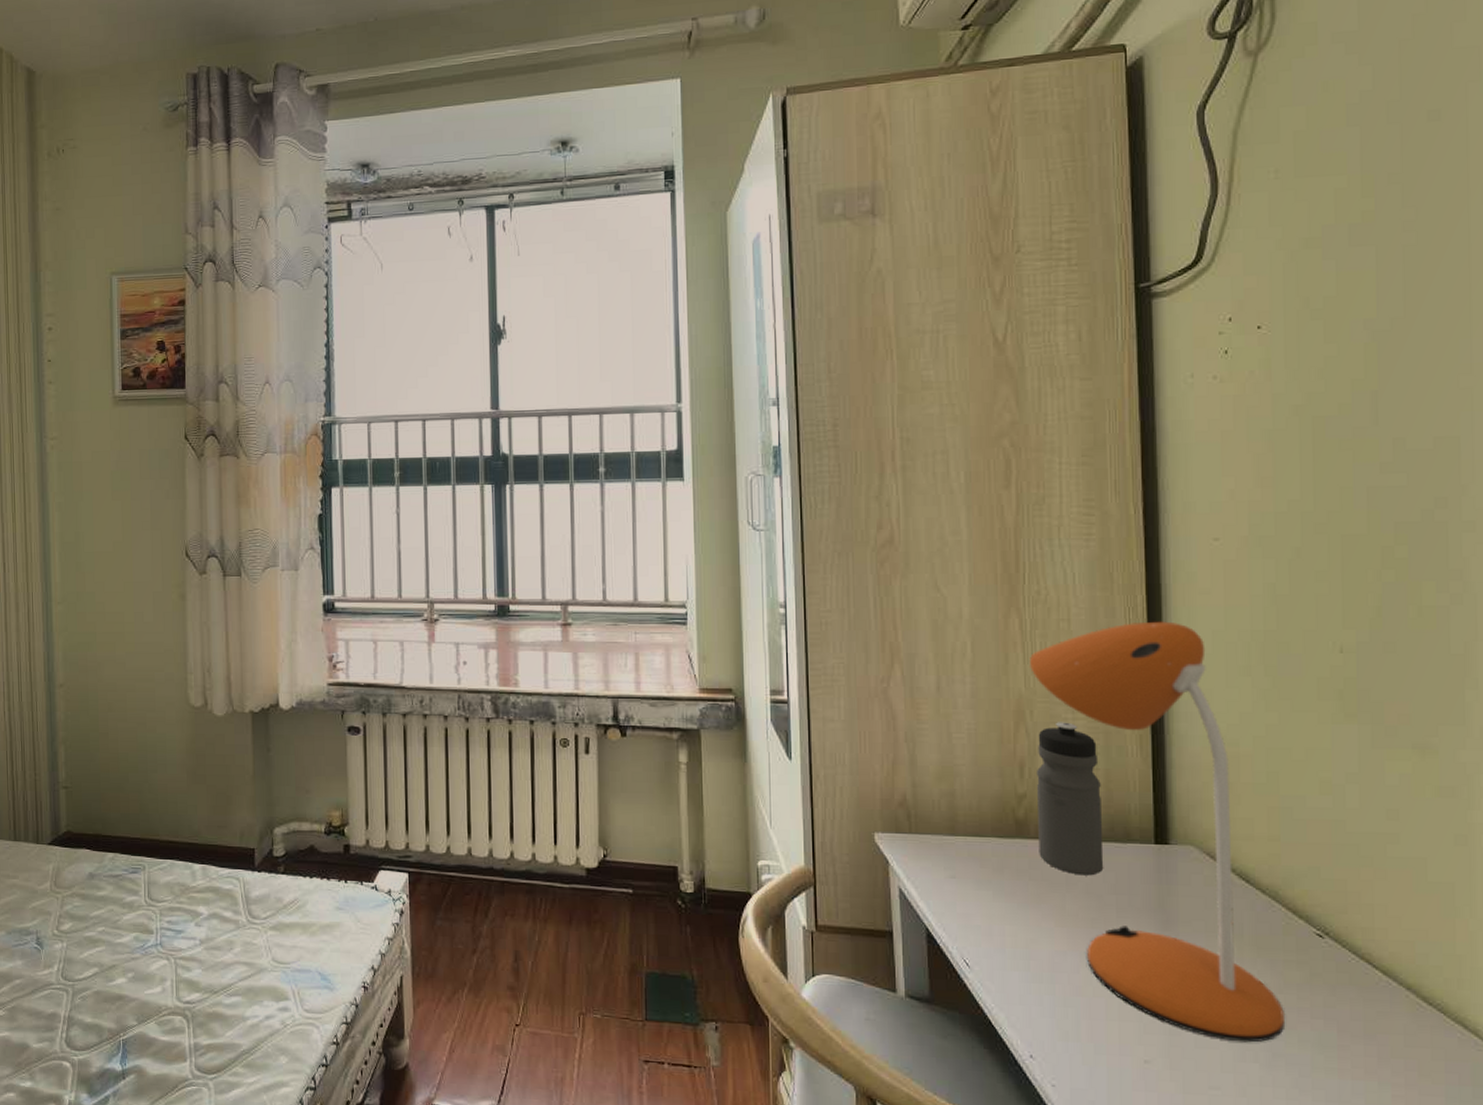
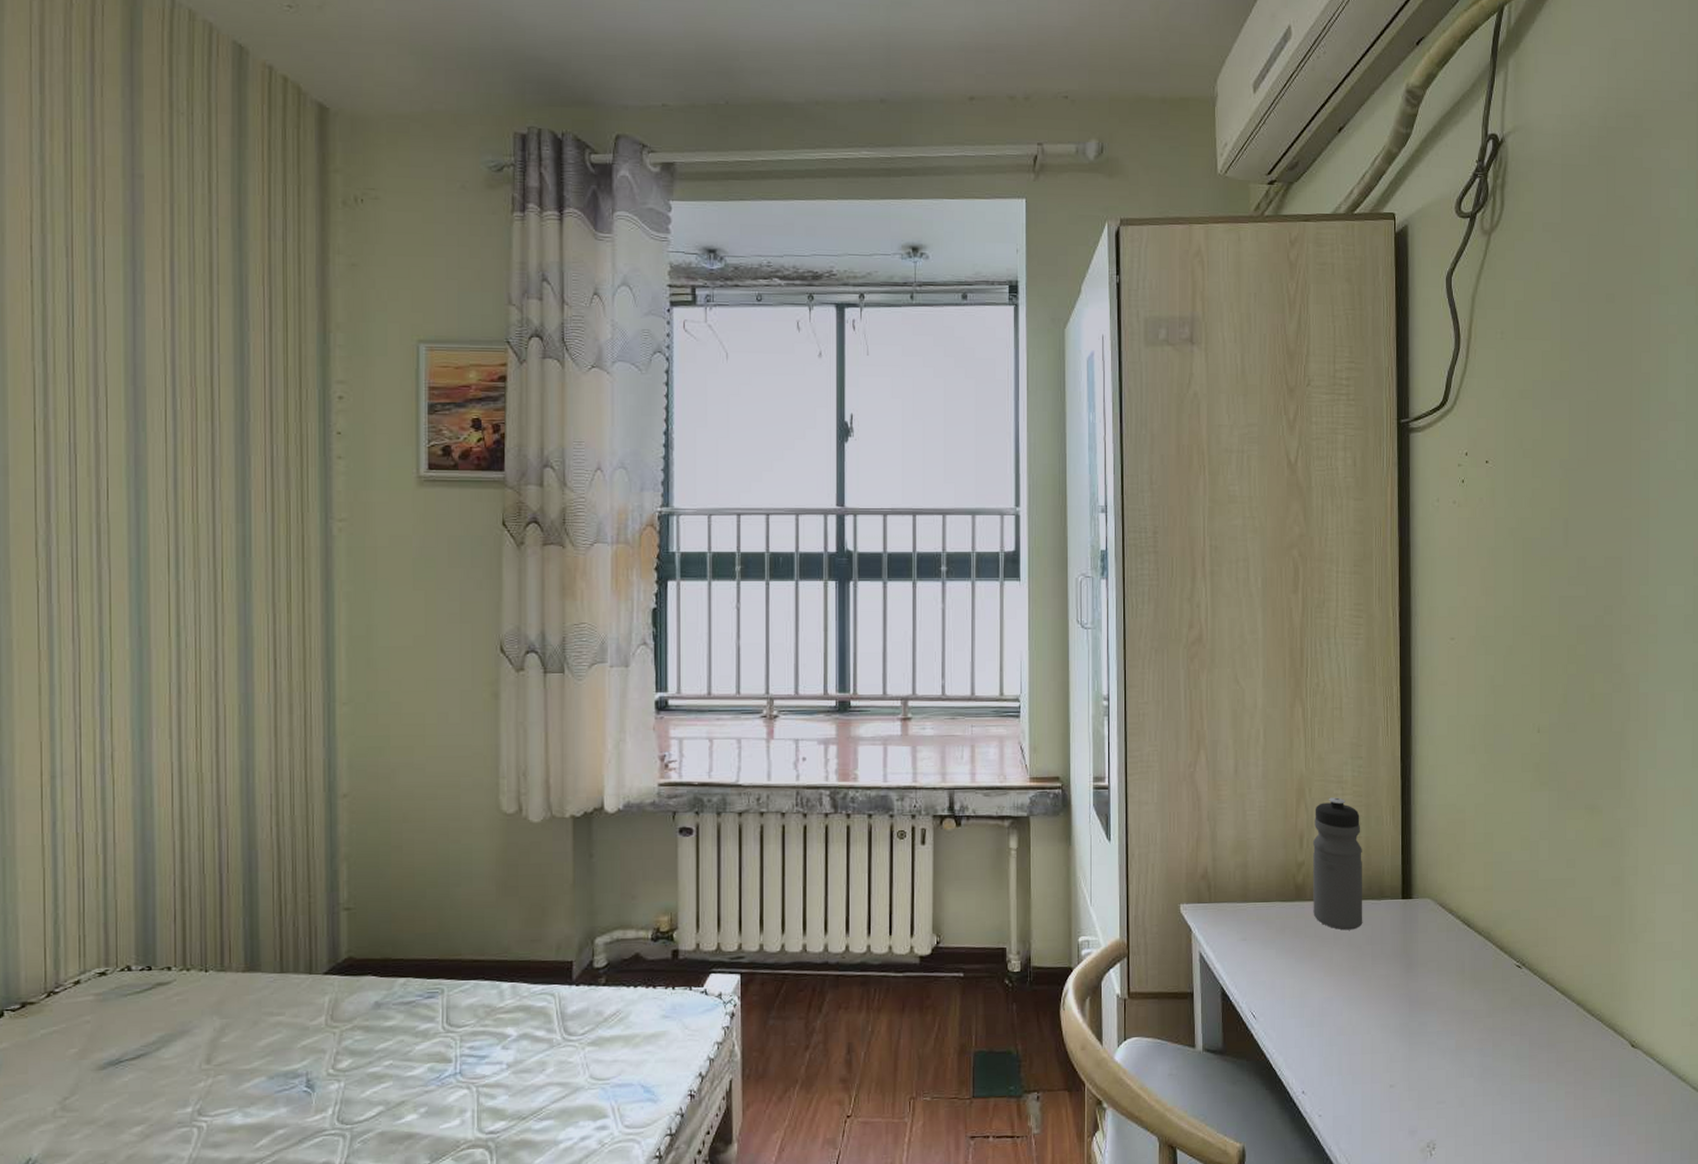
desk lamp: present [1030,621,1284,1043] -> none [1310,708,1492,1061]

